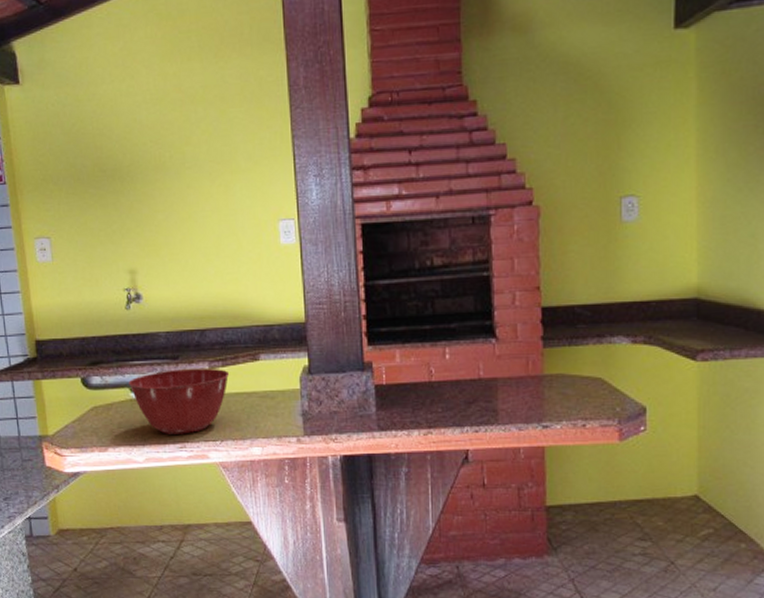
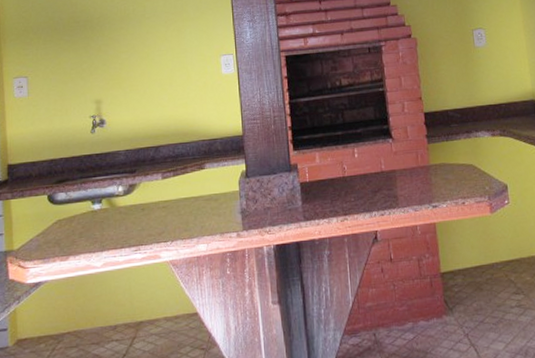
mixing bowl: present [128,368,230,434] -> none [90,178,180,240]

